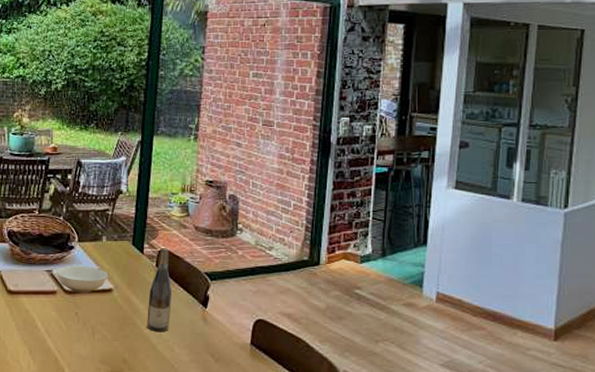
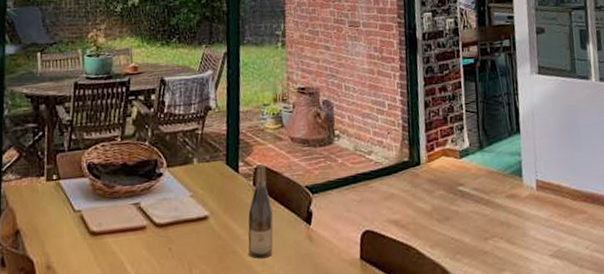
bowl: present [56,265,108,293] -> none [144,193,203,225]

